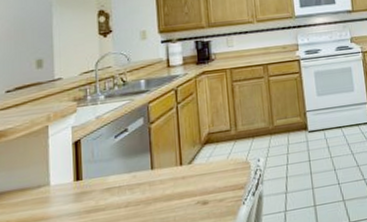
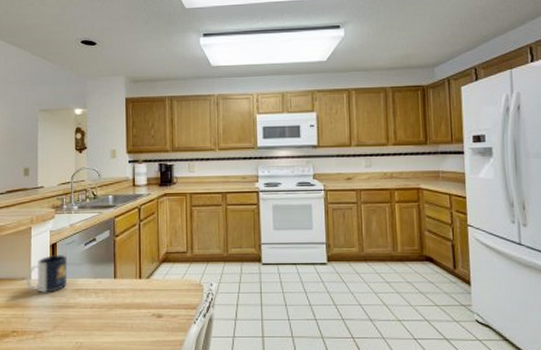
mug: none [43,152,96,200] -> present [26,255,68,293]

